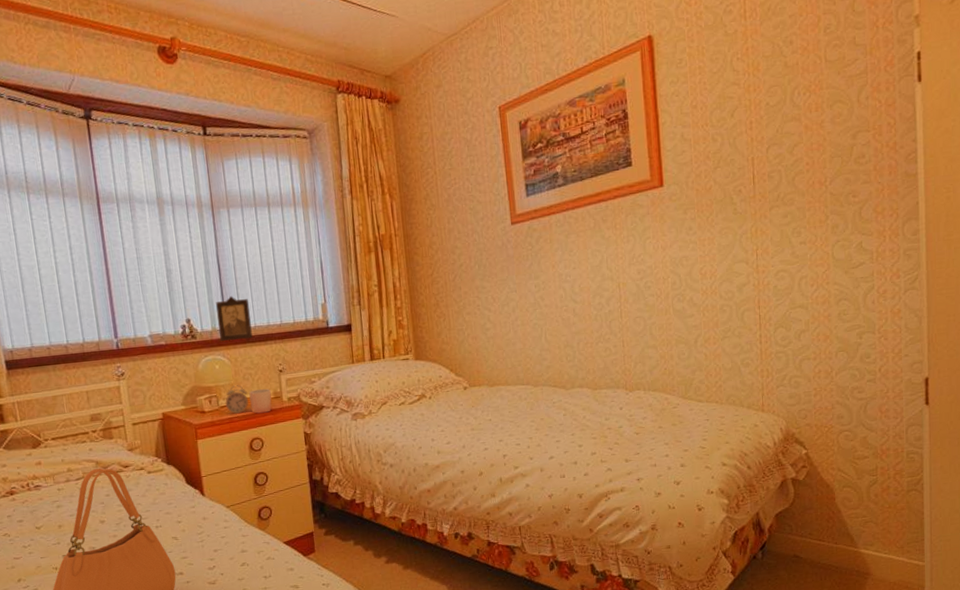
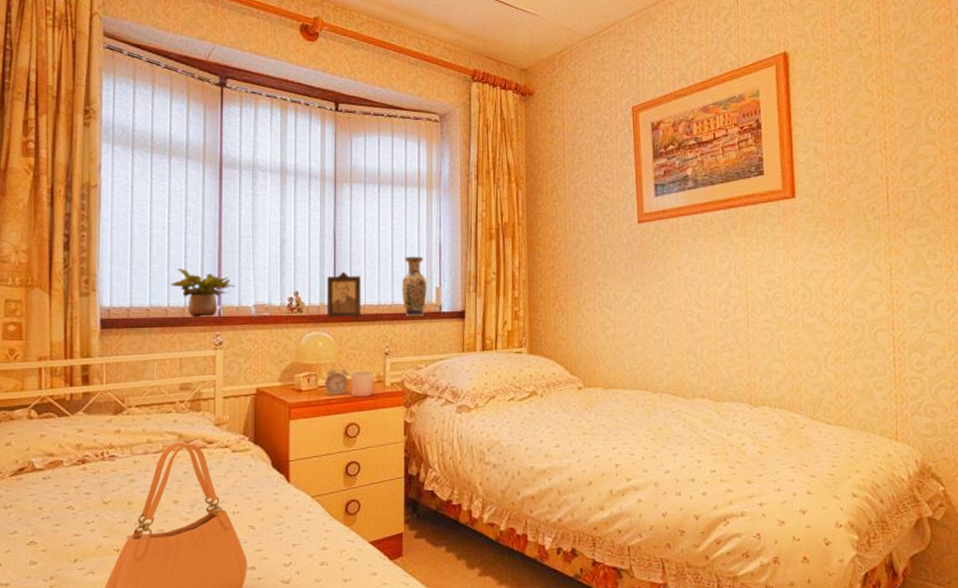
potted plant: none [66,306,129,353] -> present [170,268,235,318]
vase: none [287,275,314,335] -> present [401,256,428,318]

